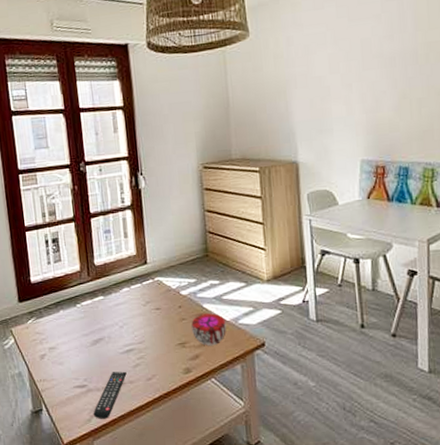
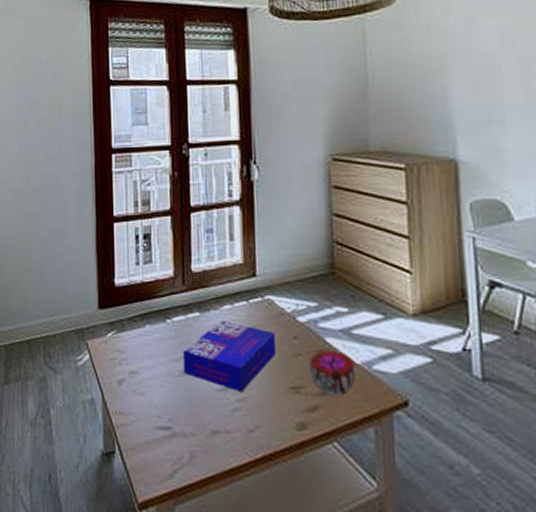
board game: none [91,300,166,353] -> present [182,320,277,393]
remote control: present [93,371,127,419] -> none [177,414,222,477]

